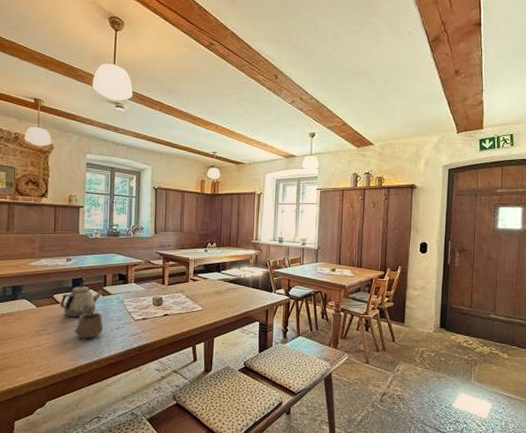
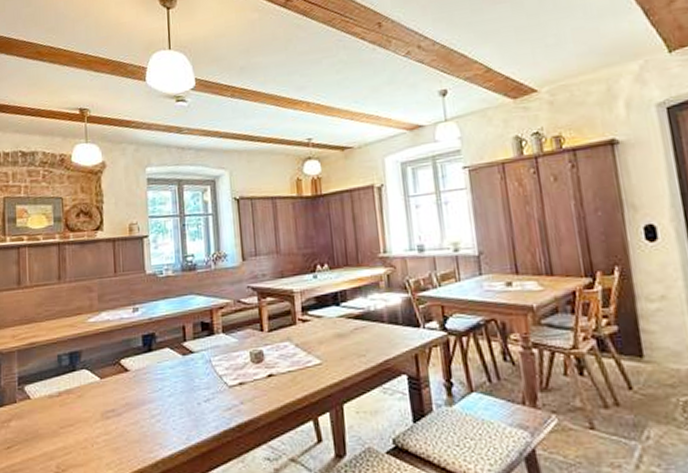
teapot: present [60,284,103,318] -> none [129,342,182,390]
cup: present [74,312,103,339] -> none [150,380,188,419]

